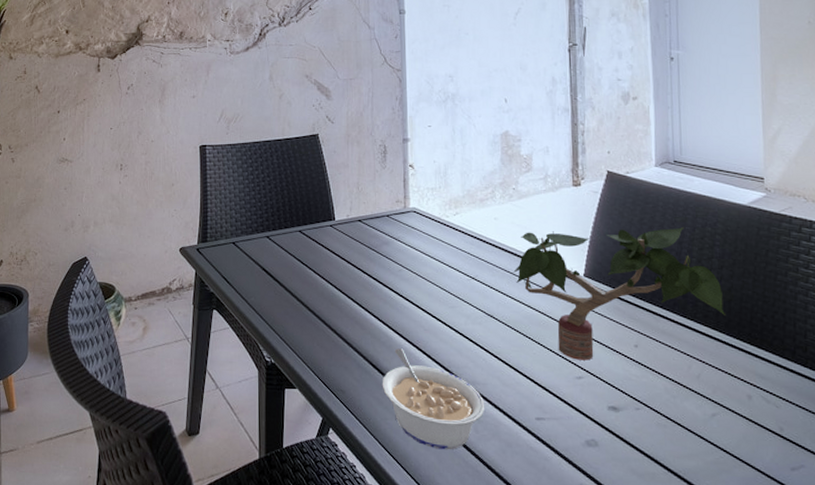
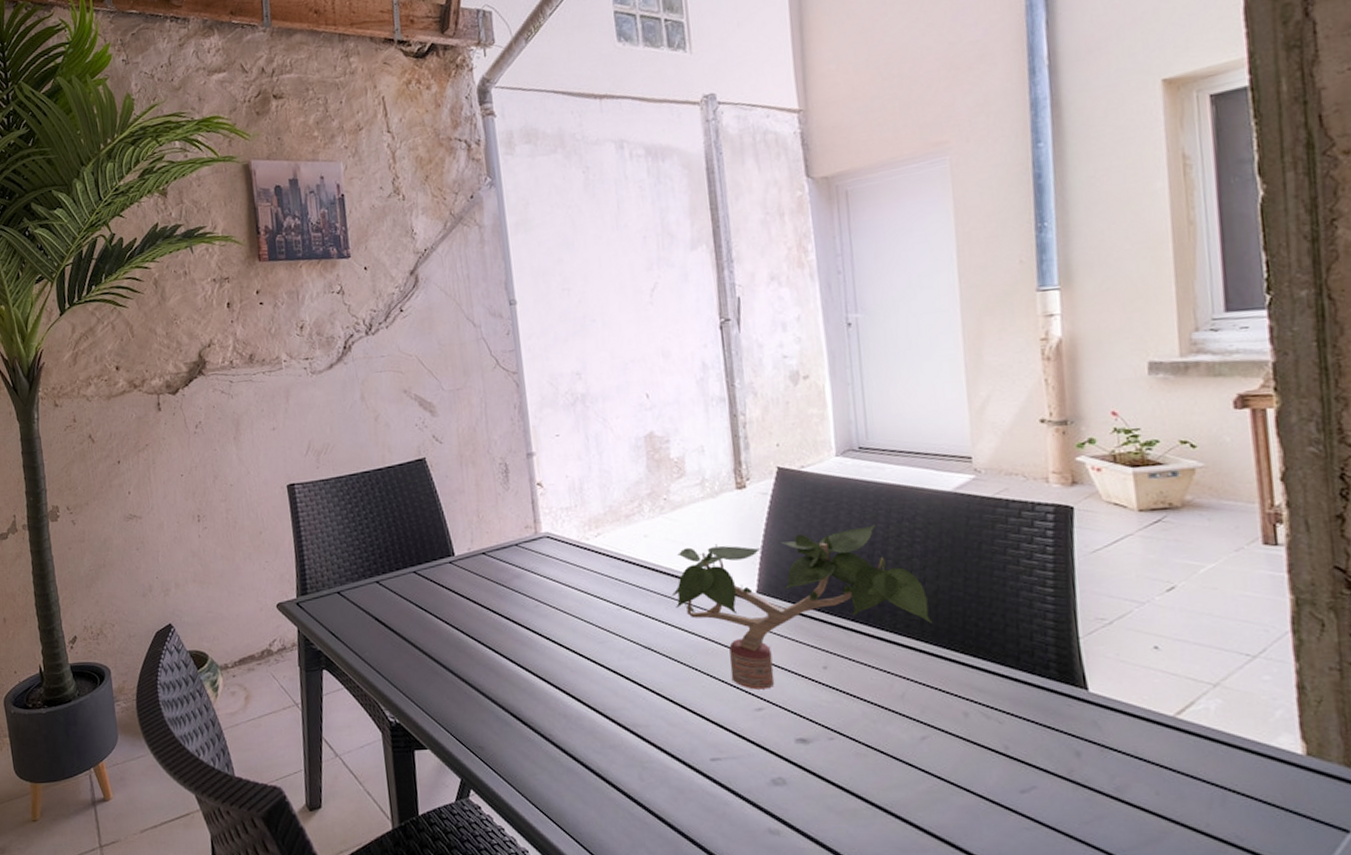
legume: present [382,348,485,450] -> none [526,694,650,803]

